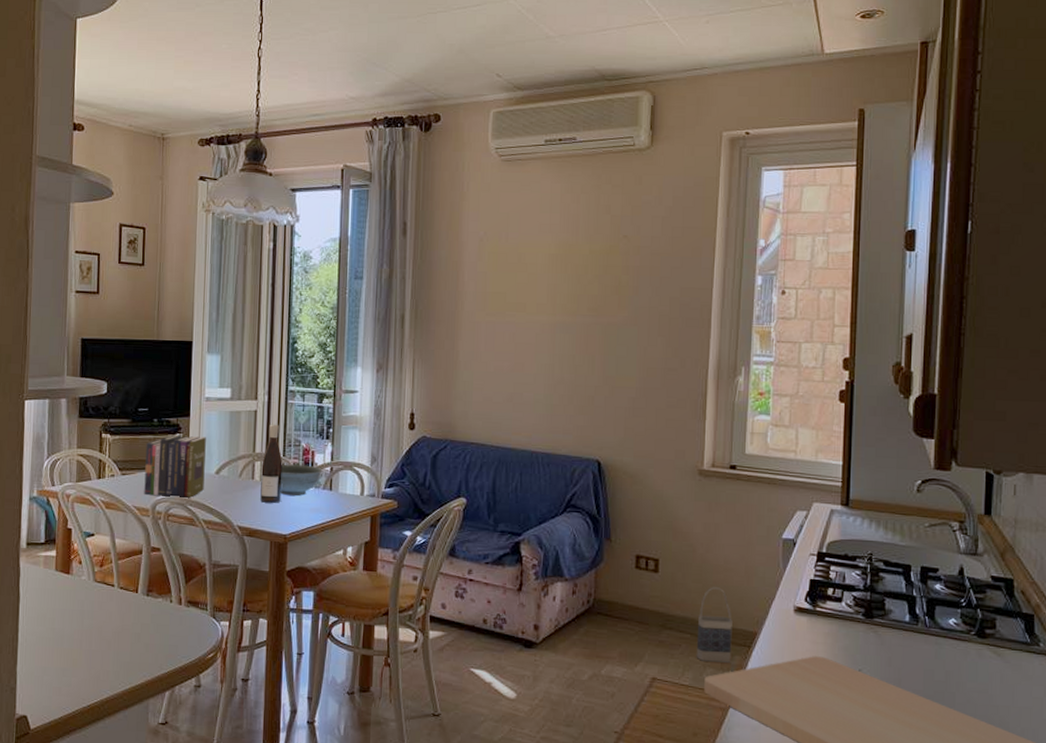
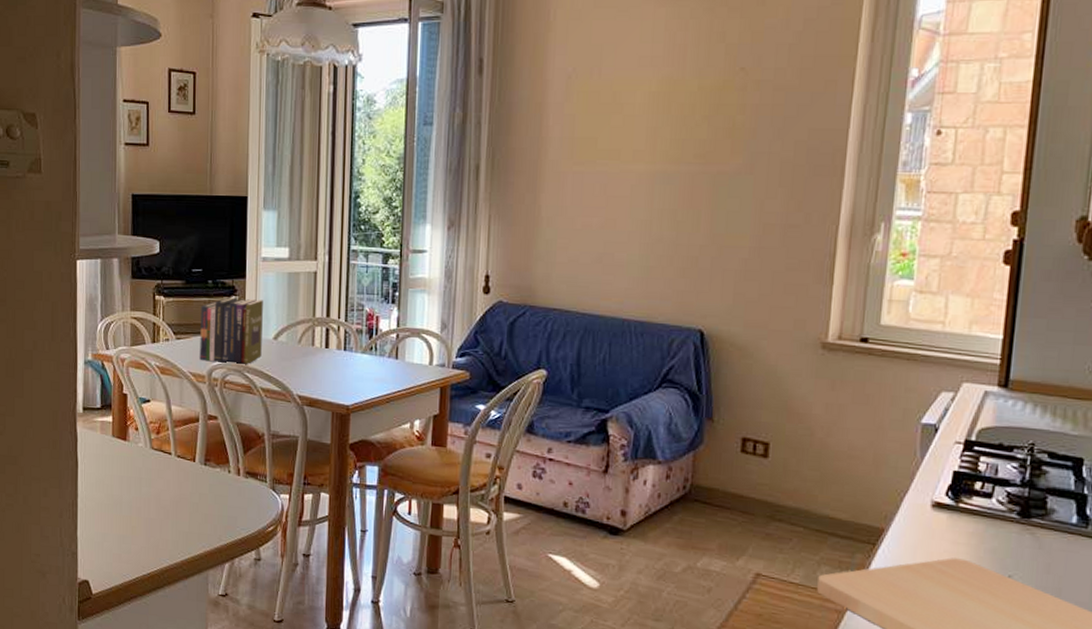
bottle: present [260,424,283,503] -> none [321,286,345,372]
bowl: present [280,464,321,496] -> none [342,330,386,365]
bag: present [696,587,733,663] -> none [809,476,855,561]

